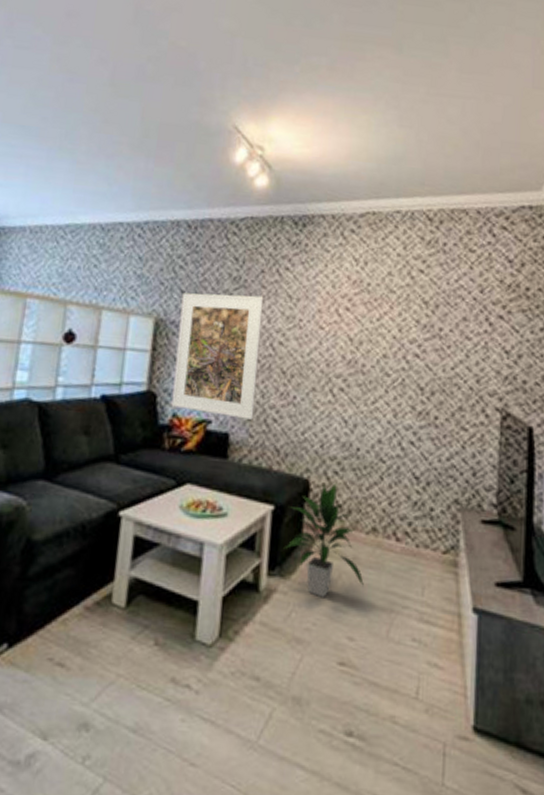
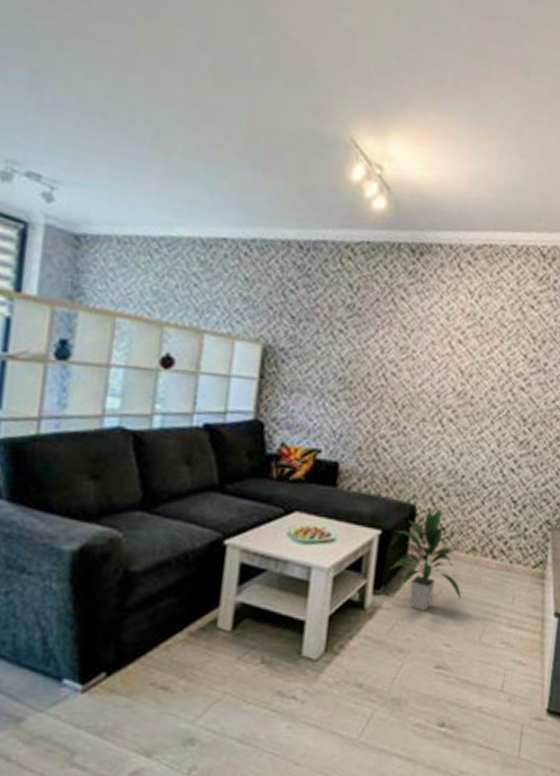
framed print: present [171,293,264,420] -> none [279,319,378,449]

